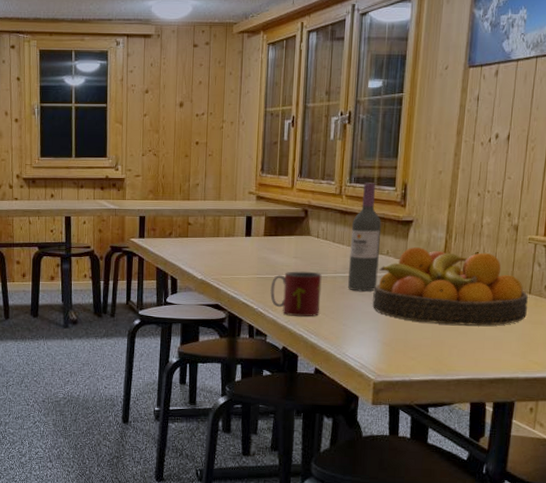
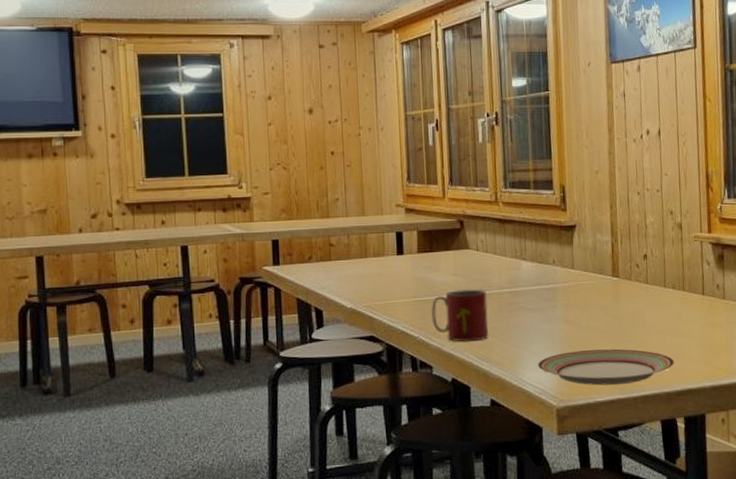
wine bottle: present [348,183,382,292] -> none [512,187,547,307]
plate: none [360,334,492,367] -> present [537,348,675,386]
fruit bowl: present [373,247,528,326] -> none [544,254,704,336]

